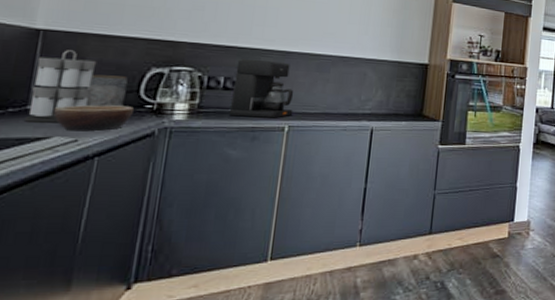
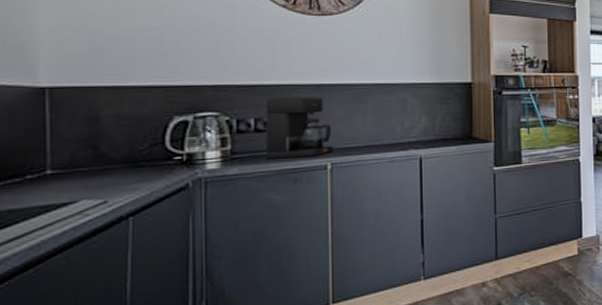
spice rack: present [23,50,97,123] -> none [44,106,114,188]
bowl: present [54,105,135,131] -> none [77,160,163,192]
jar: present [85,74,128,107] -> none [106,129,150,165]

